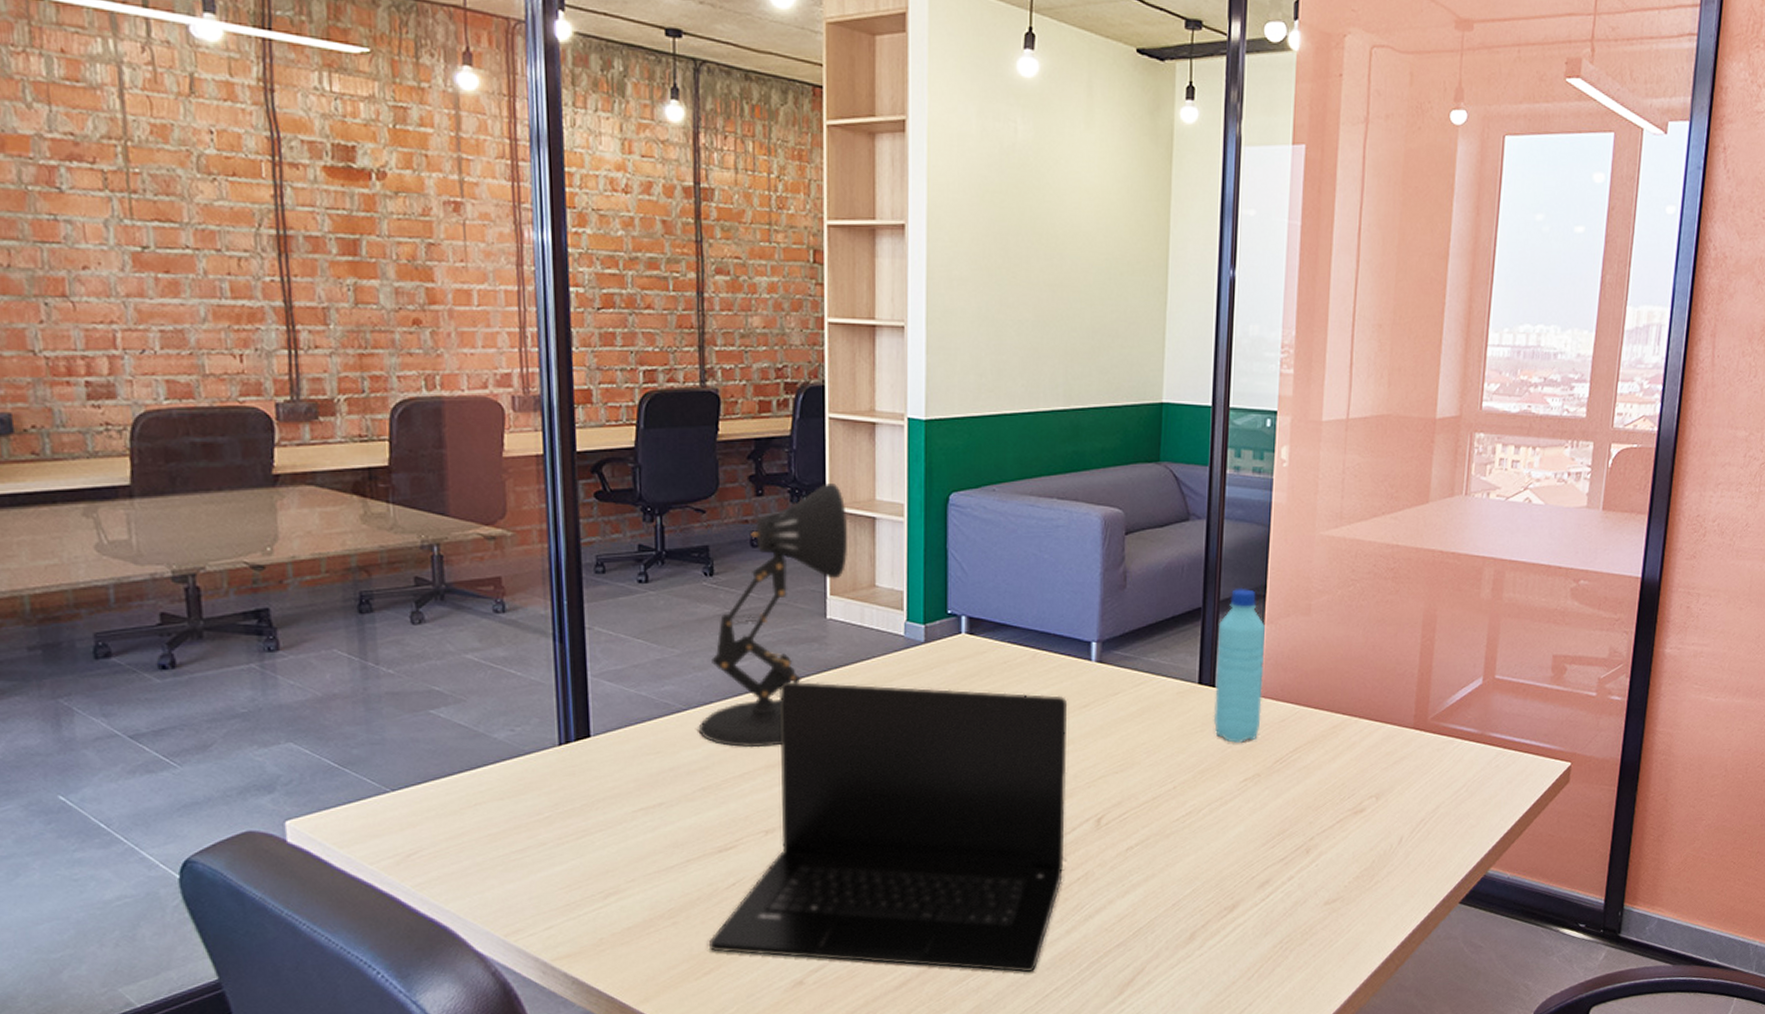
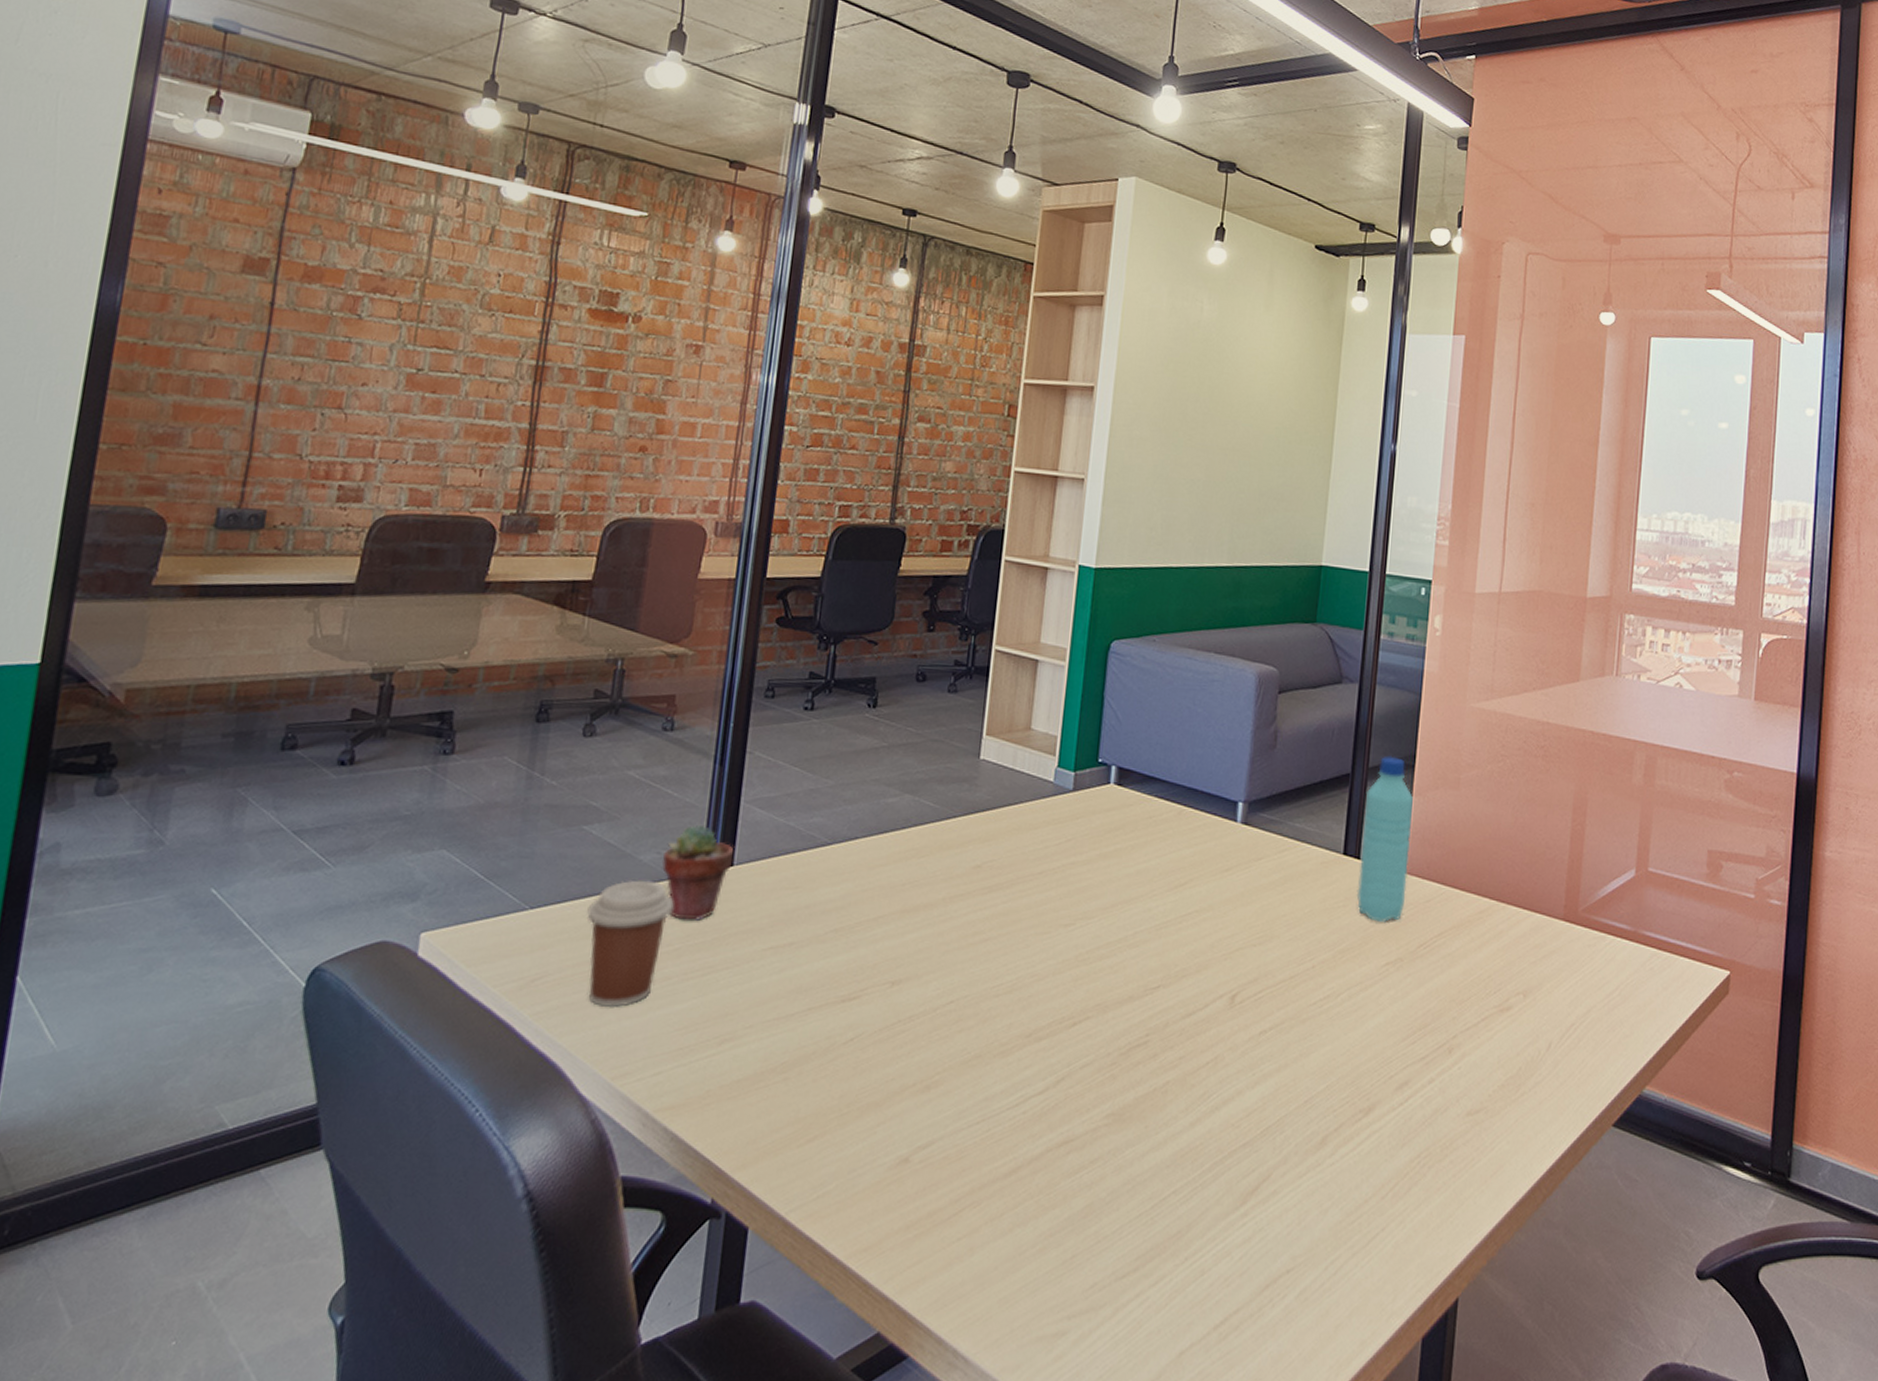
coffee cup: none [450,756,537,875] -> present [587,879,674,1008]
potted succulent: none [517,700,590,790] -> present [661,824,735,921]
desk lamp: present [698,483,848,748] -> none [839,623,1012,891]
laptop: present [709,681,1068,973] -> none [817,821,1210,1169]

